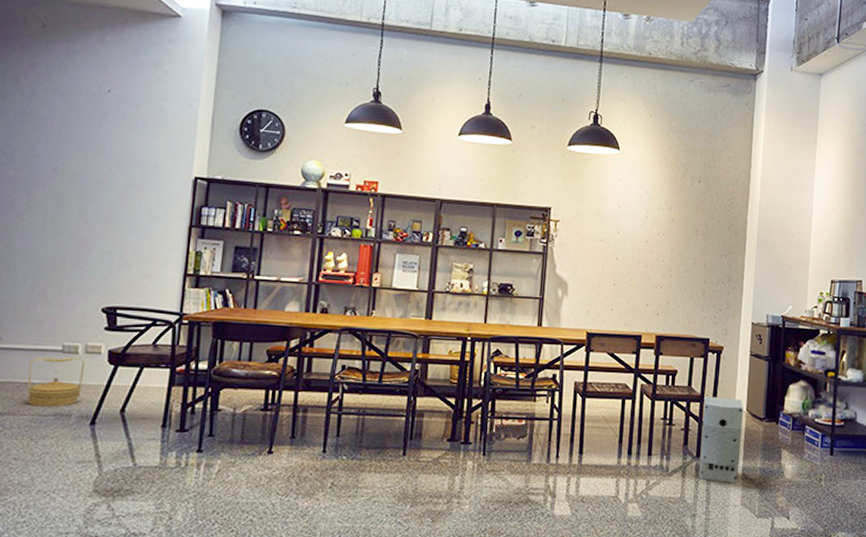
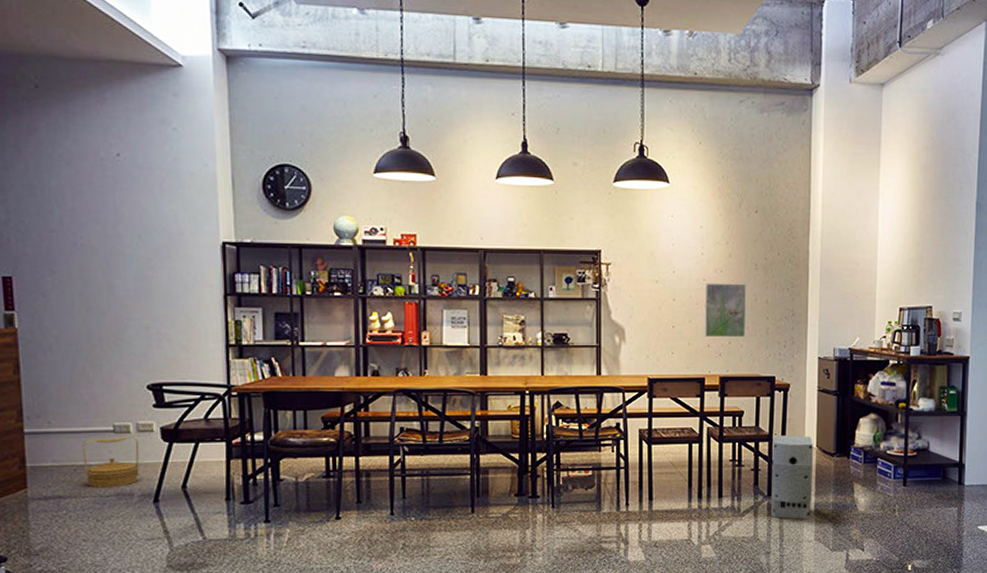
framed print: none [643,244,687,299] -> present [704,283,747,338]

